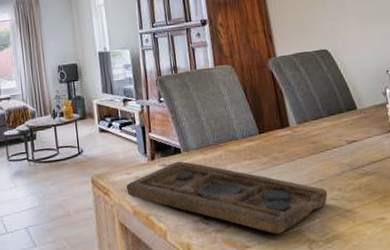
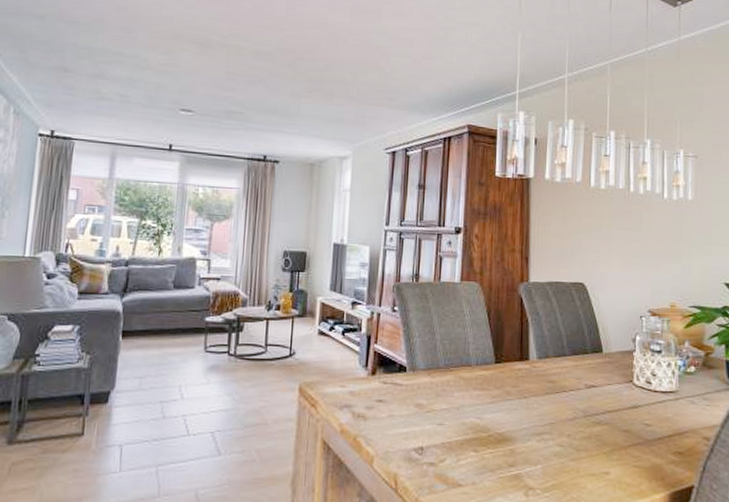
decorative tray: present [126,161,328,235] -> none [337,380,556,476]

